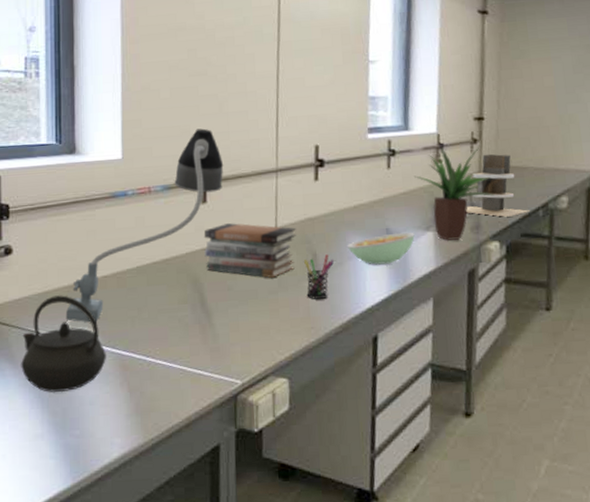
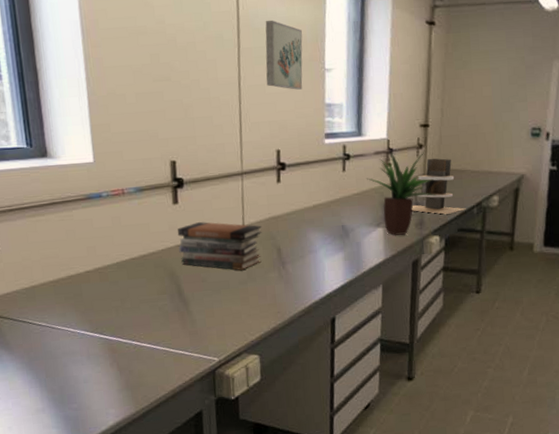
kettle: present [21,295,107,393] -> none [14,289,96,374]
desk lamp: present [65,128,224,323] -> none [53,133,192,313]
pen holder: present [304,254,334,299] -> none [270,249,296,288]
wall art: none [306,13,346,83] -> present [265,20,303,90]
casserole: present [346,232,415,265] -> none [307,228,367,258]

